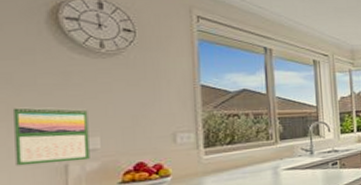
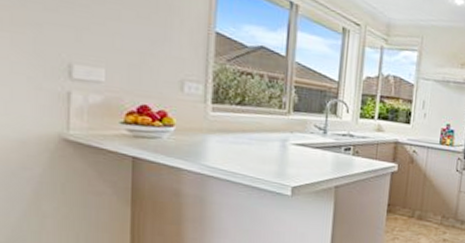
calendar: present [12,106,90,166] -> none [16,17,94,92]

